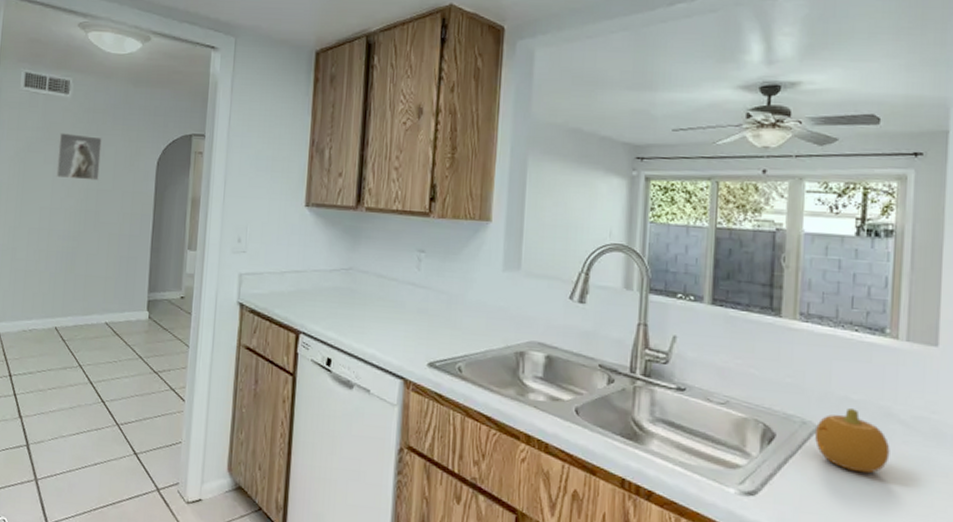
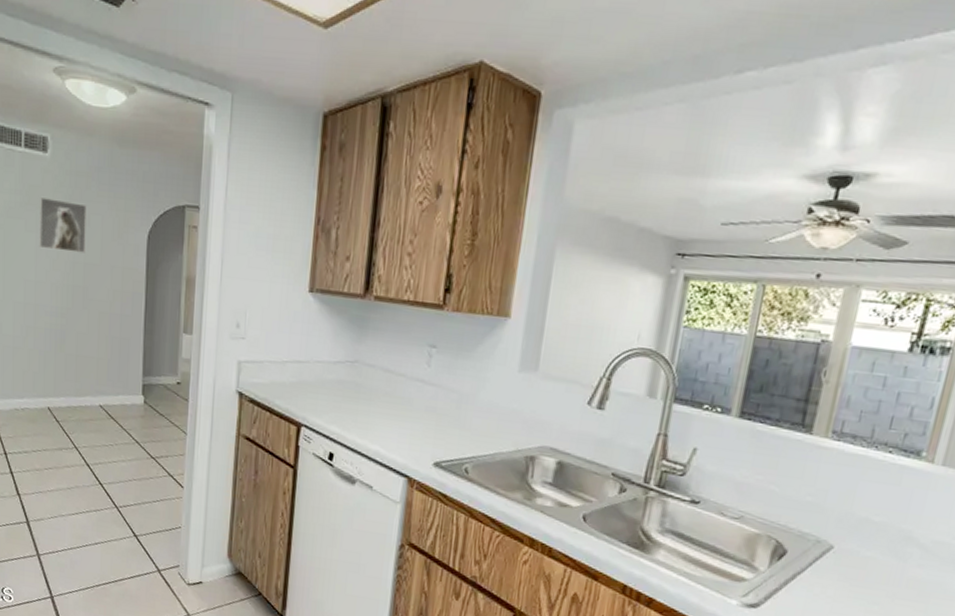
fruit: present [814,407,890,474] -> none [827,529,904,594]

